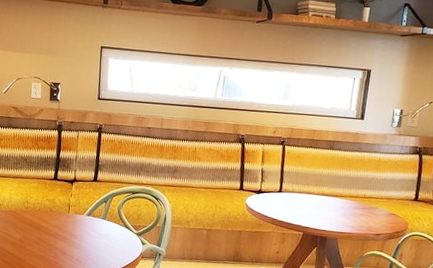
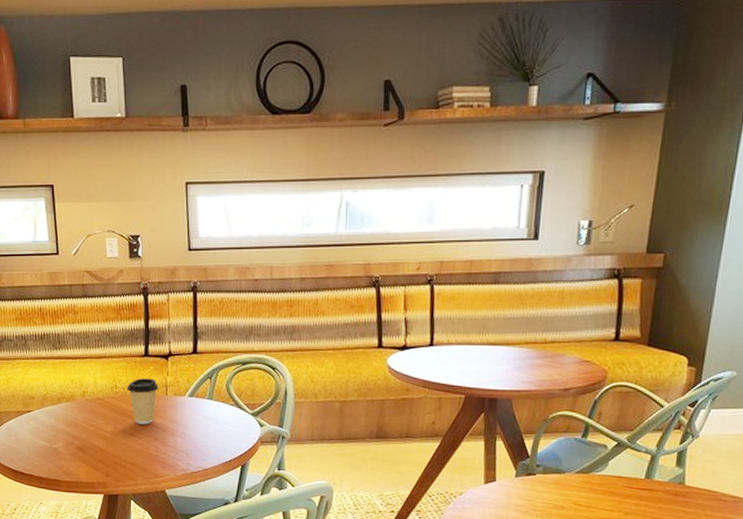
coffee cup: none [36,197,63,236] -> present [127,378,158,424]

